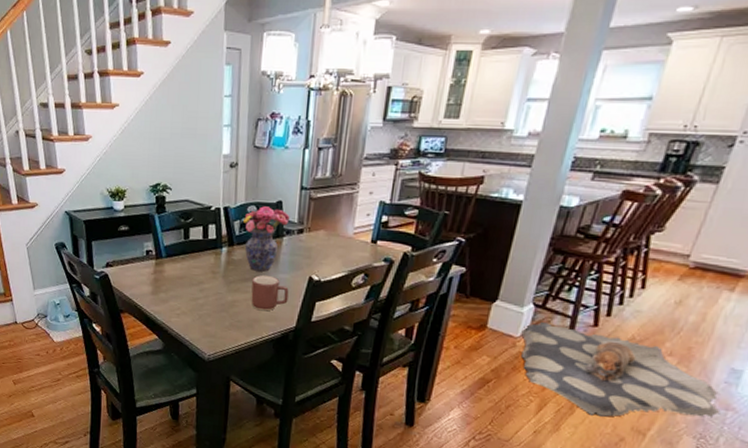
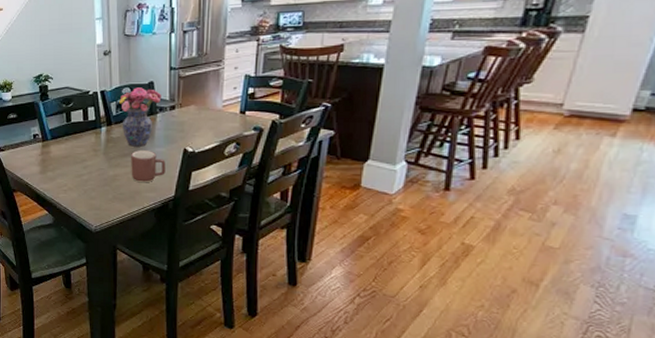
dog bed: present [521,321,721,417] -> none [396,177,618,269]

